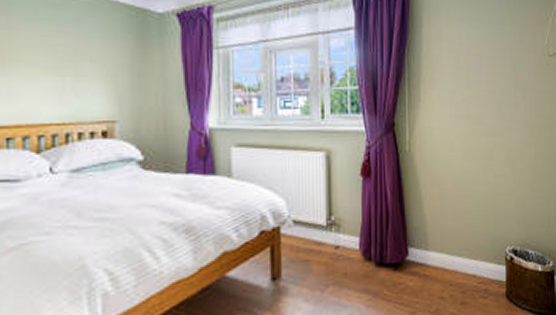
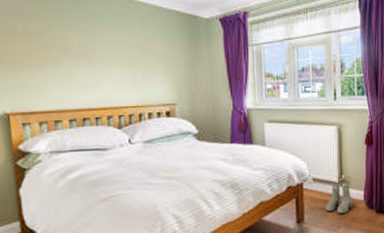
boots: none [309,229,344,268] -> present [325,185,352,214]

